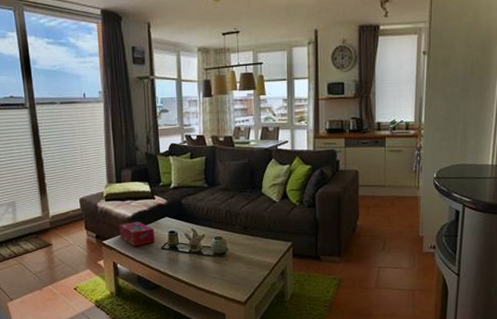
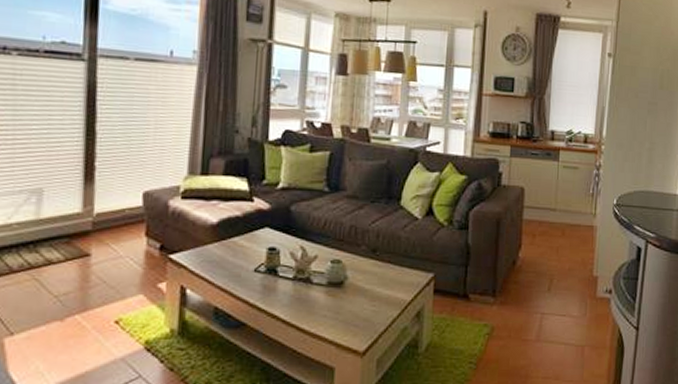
tissue box: present [119,222,156,246] -> none [195,231,247,265]

